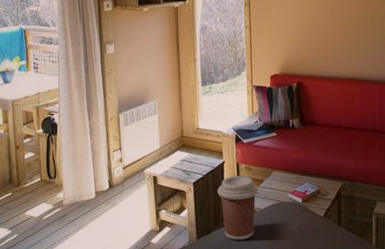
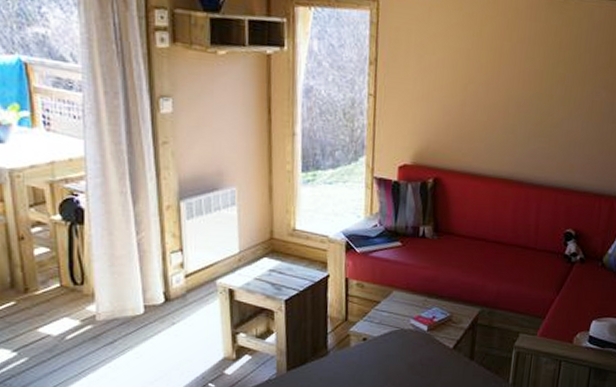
coffee cup: present [217,176,259,240] -> none [317,294,373,373]

